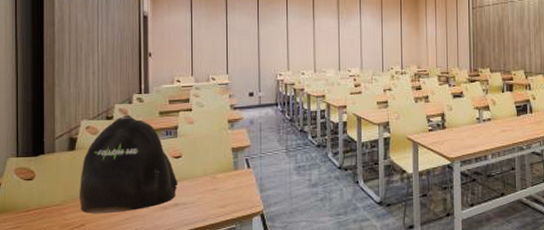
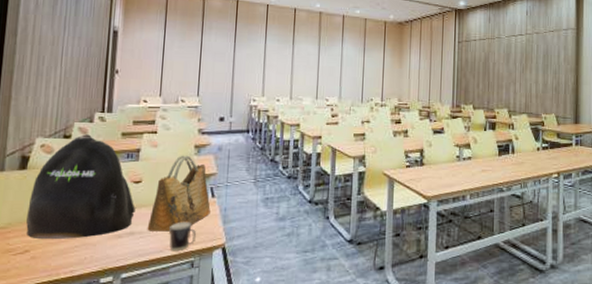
grocery bag: none [190,130,247,202] -> present [147,155,211,232]
mug: none [211,192,236,220] -> present [169,221,197,252]

